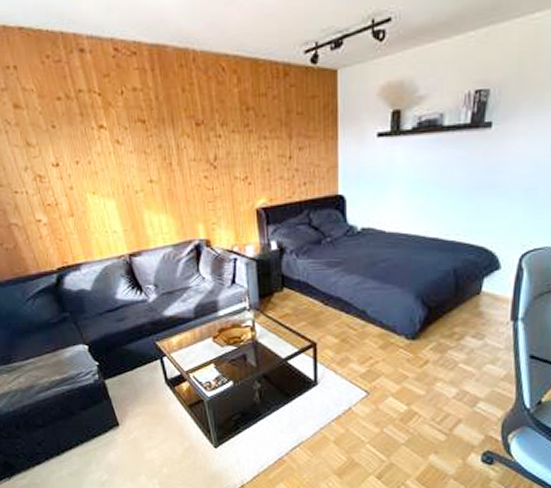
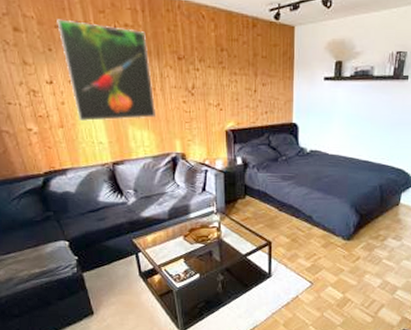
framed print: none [58,89,174,207] -> present [57,19,155,121]

